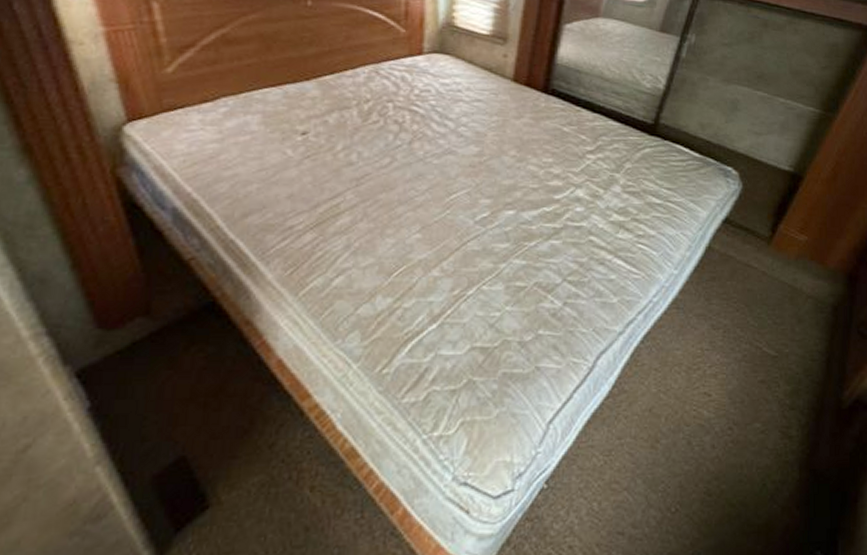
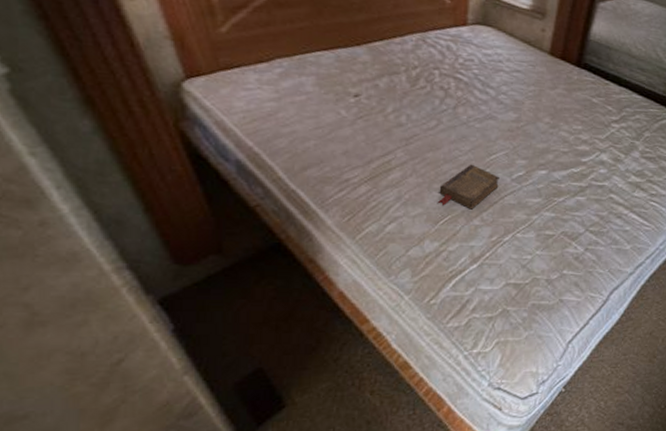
book: none [390,205,461,258] -> present [437,164,500,210]

